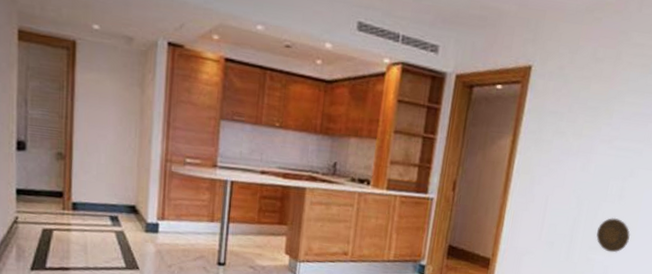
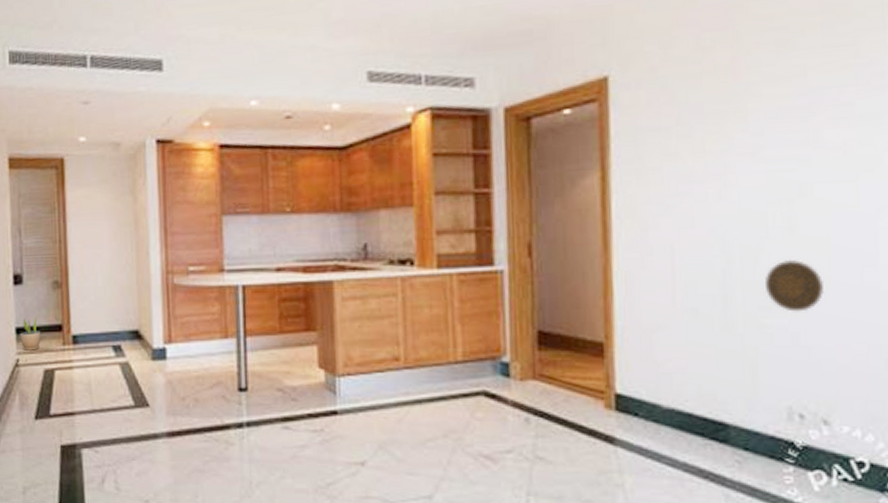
potted plant: none [20,181,41,211] -> present [20,316,41,350]

